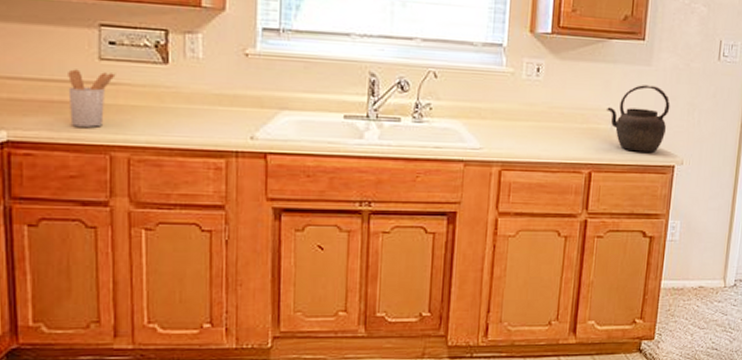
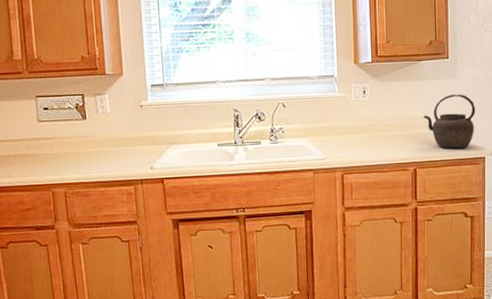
utensil holder: present [68,69,116,127] -> none [17,130,51,173]

